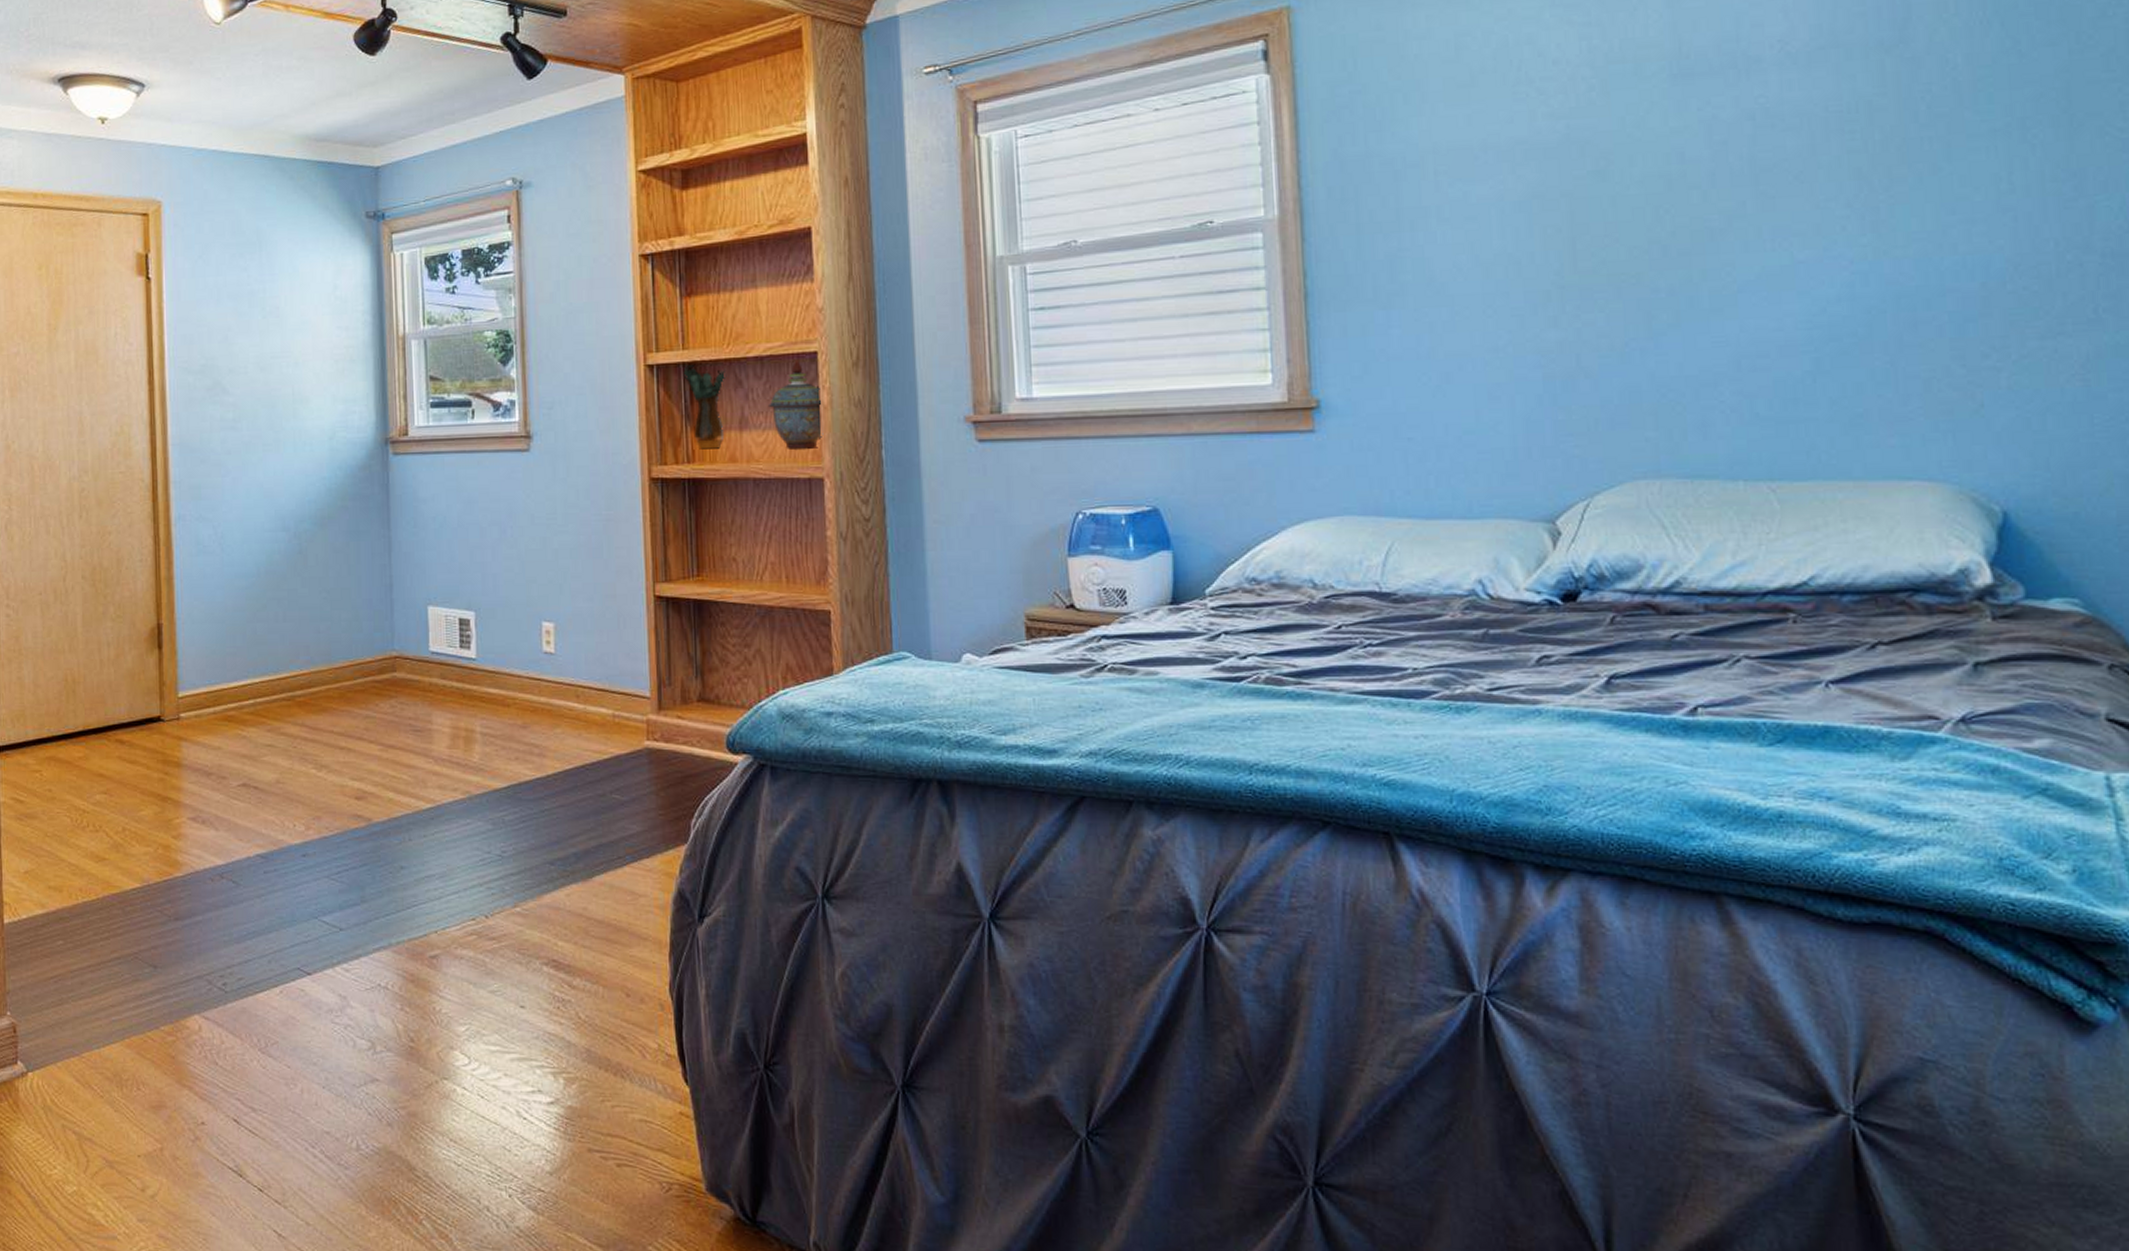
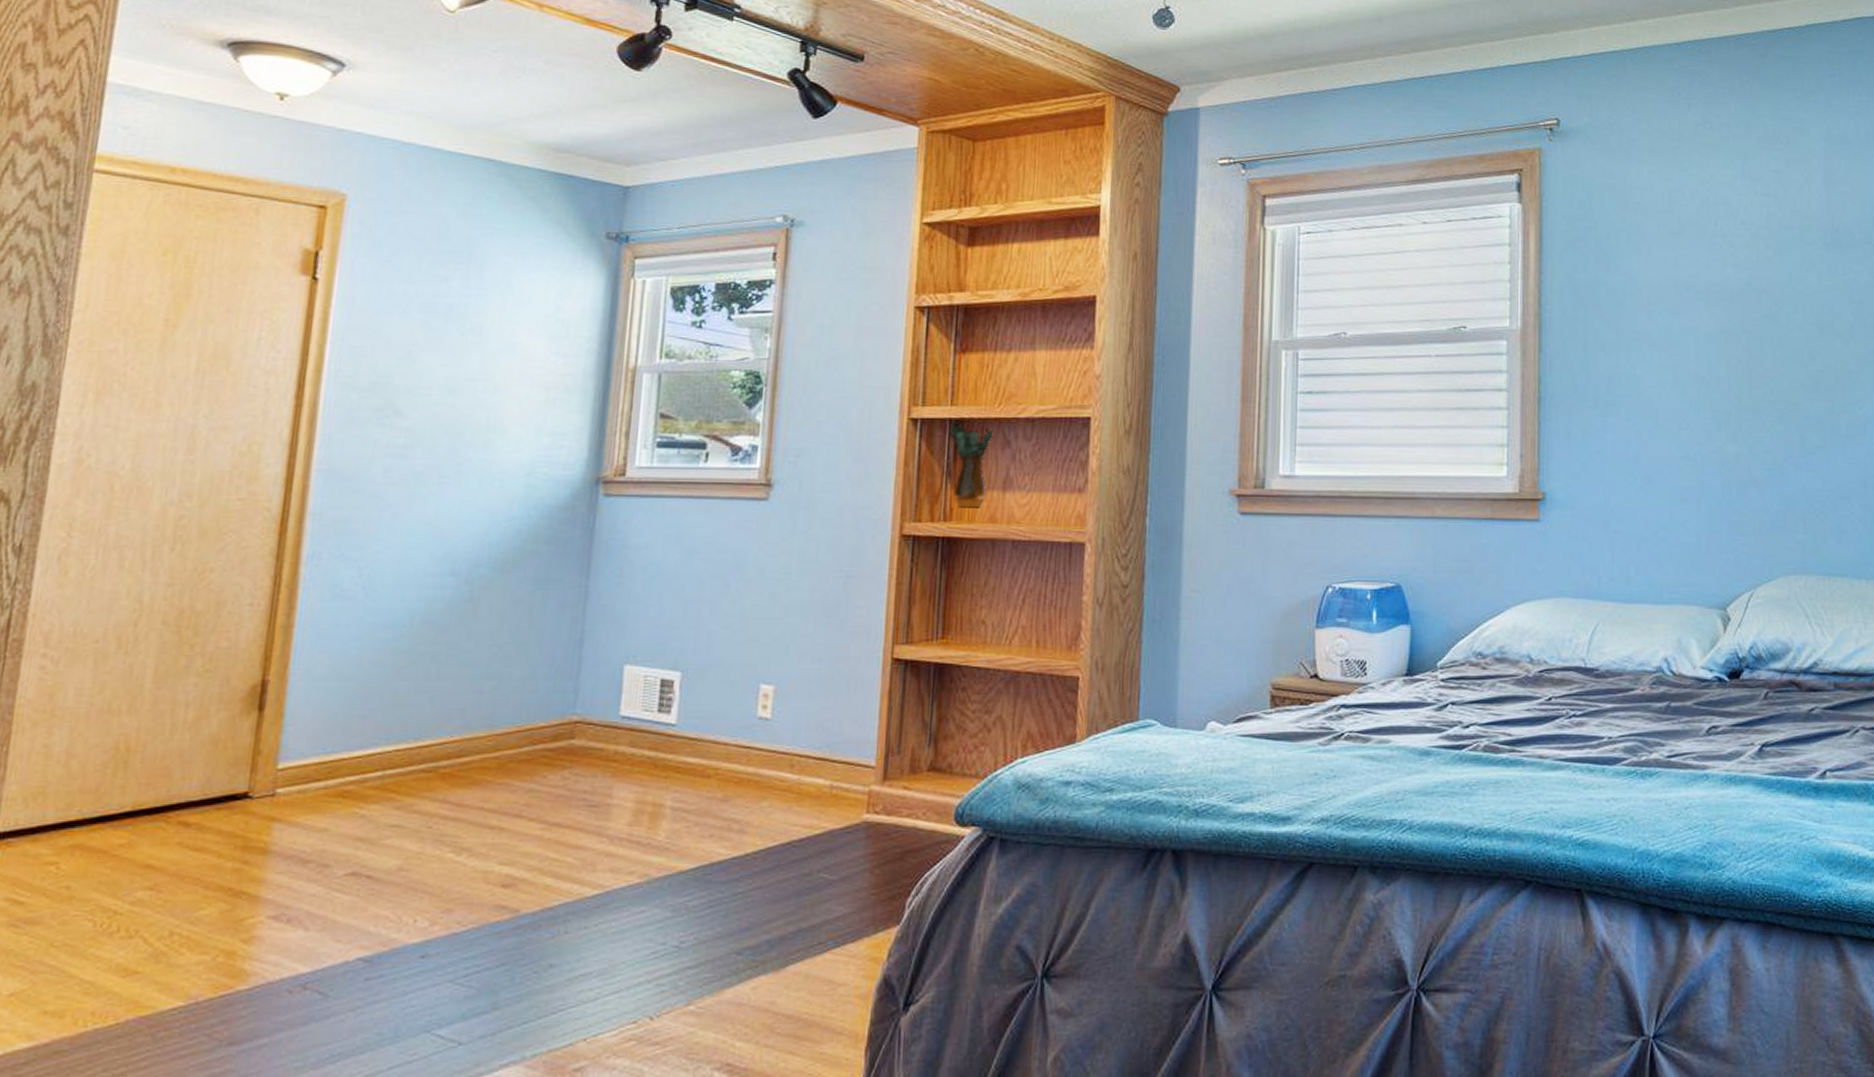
decorative jar: present [769,359,823,451] -> none [1036,423,1090,514]

